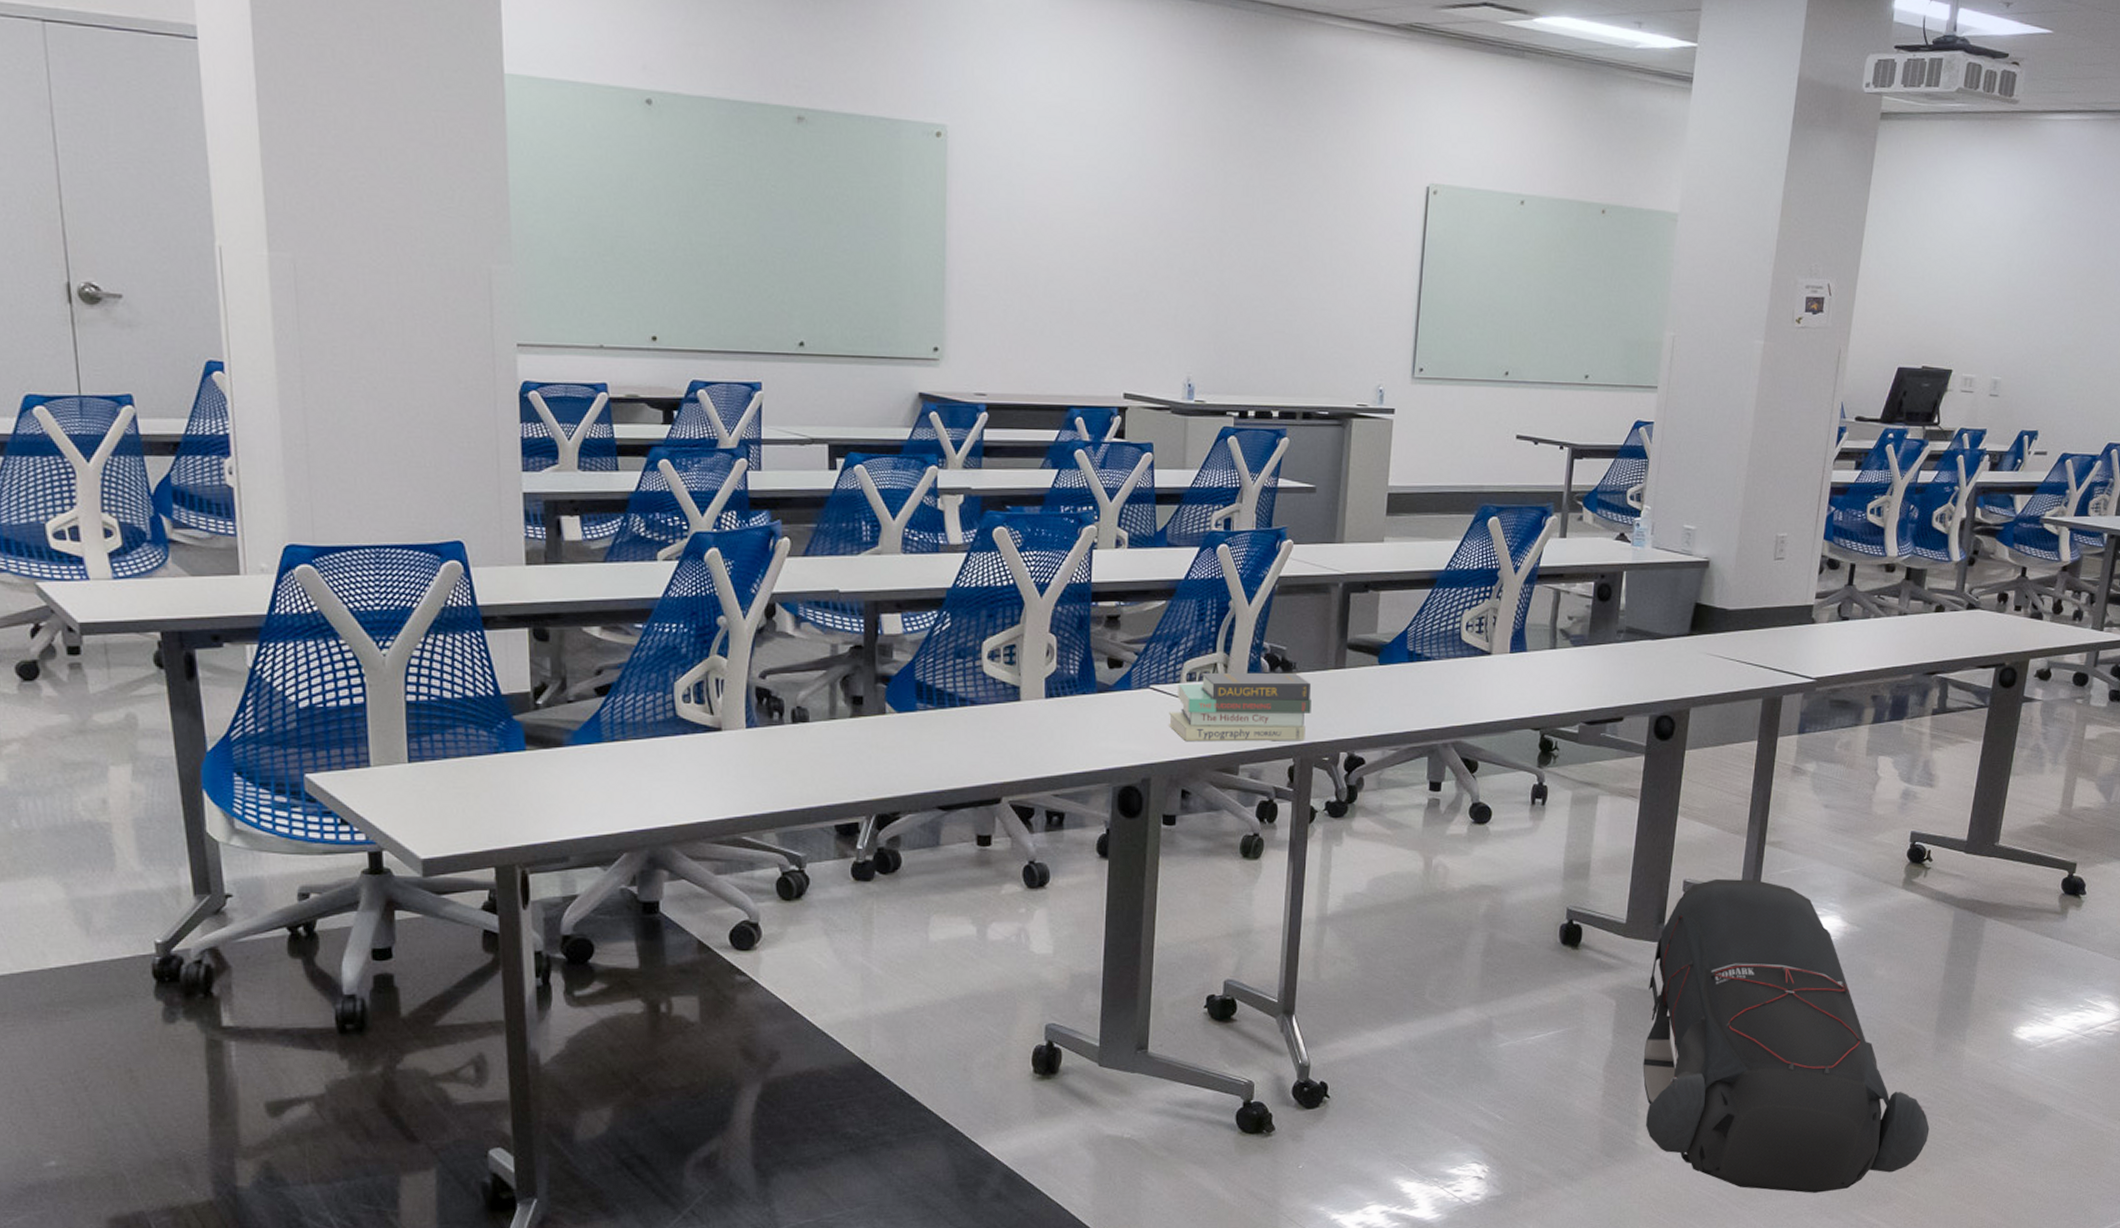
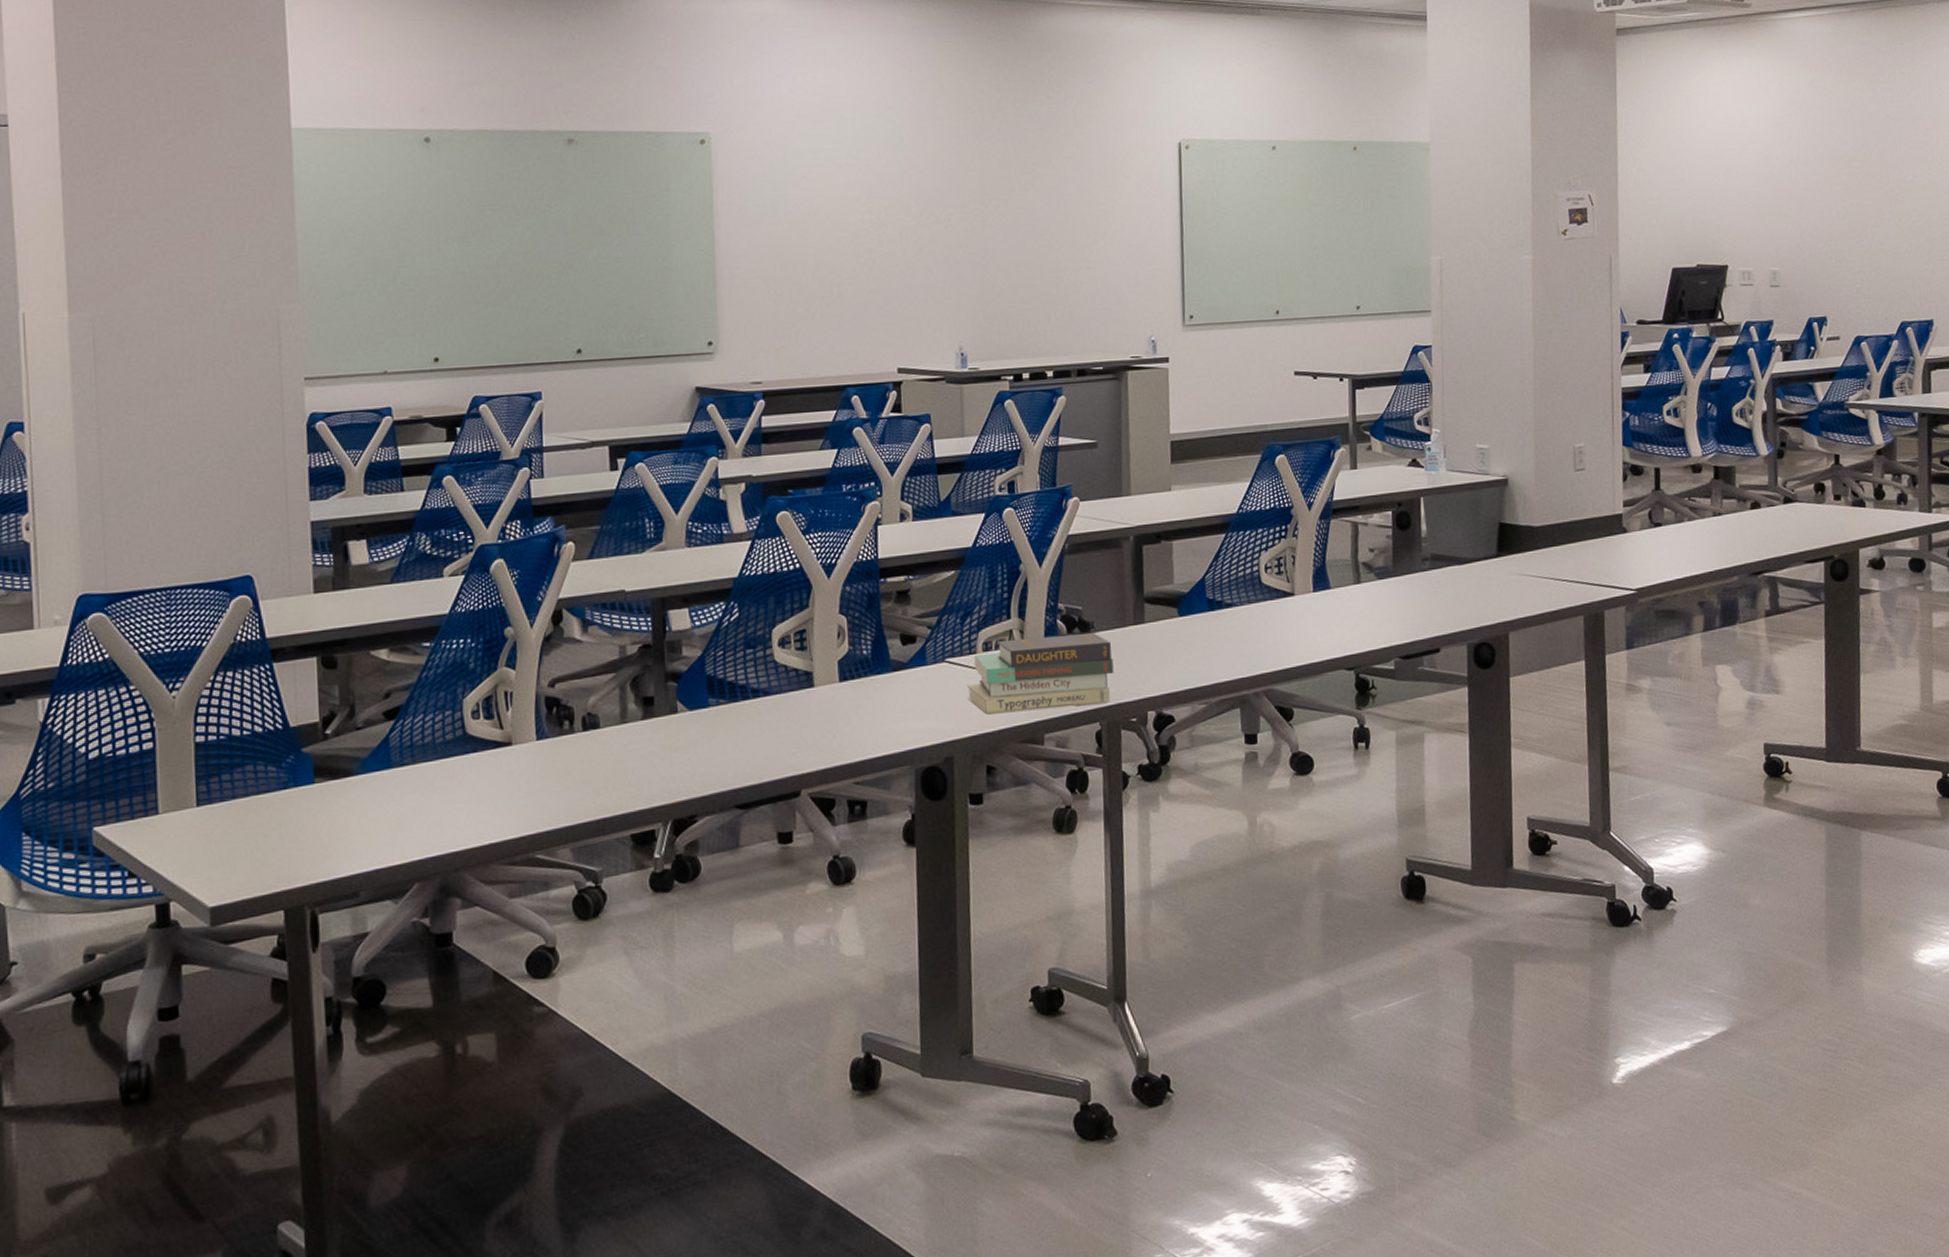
backpack: present [1642,878,1930,1193] -> none [1505,810,1840,1162]

